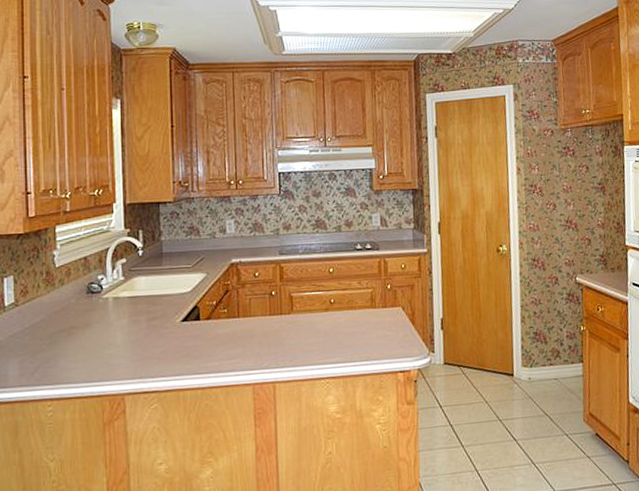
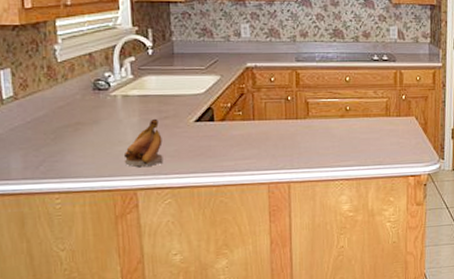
banana: none [113,319,151,372] -> present [123,118,164,168]

